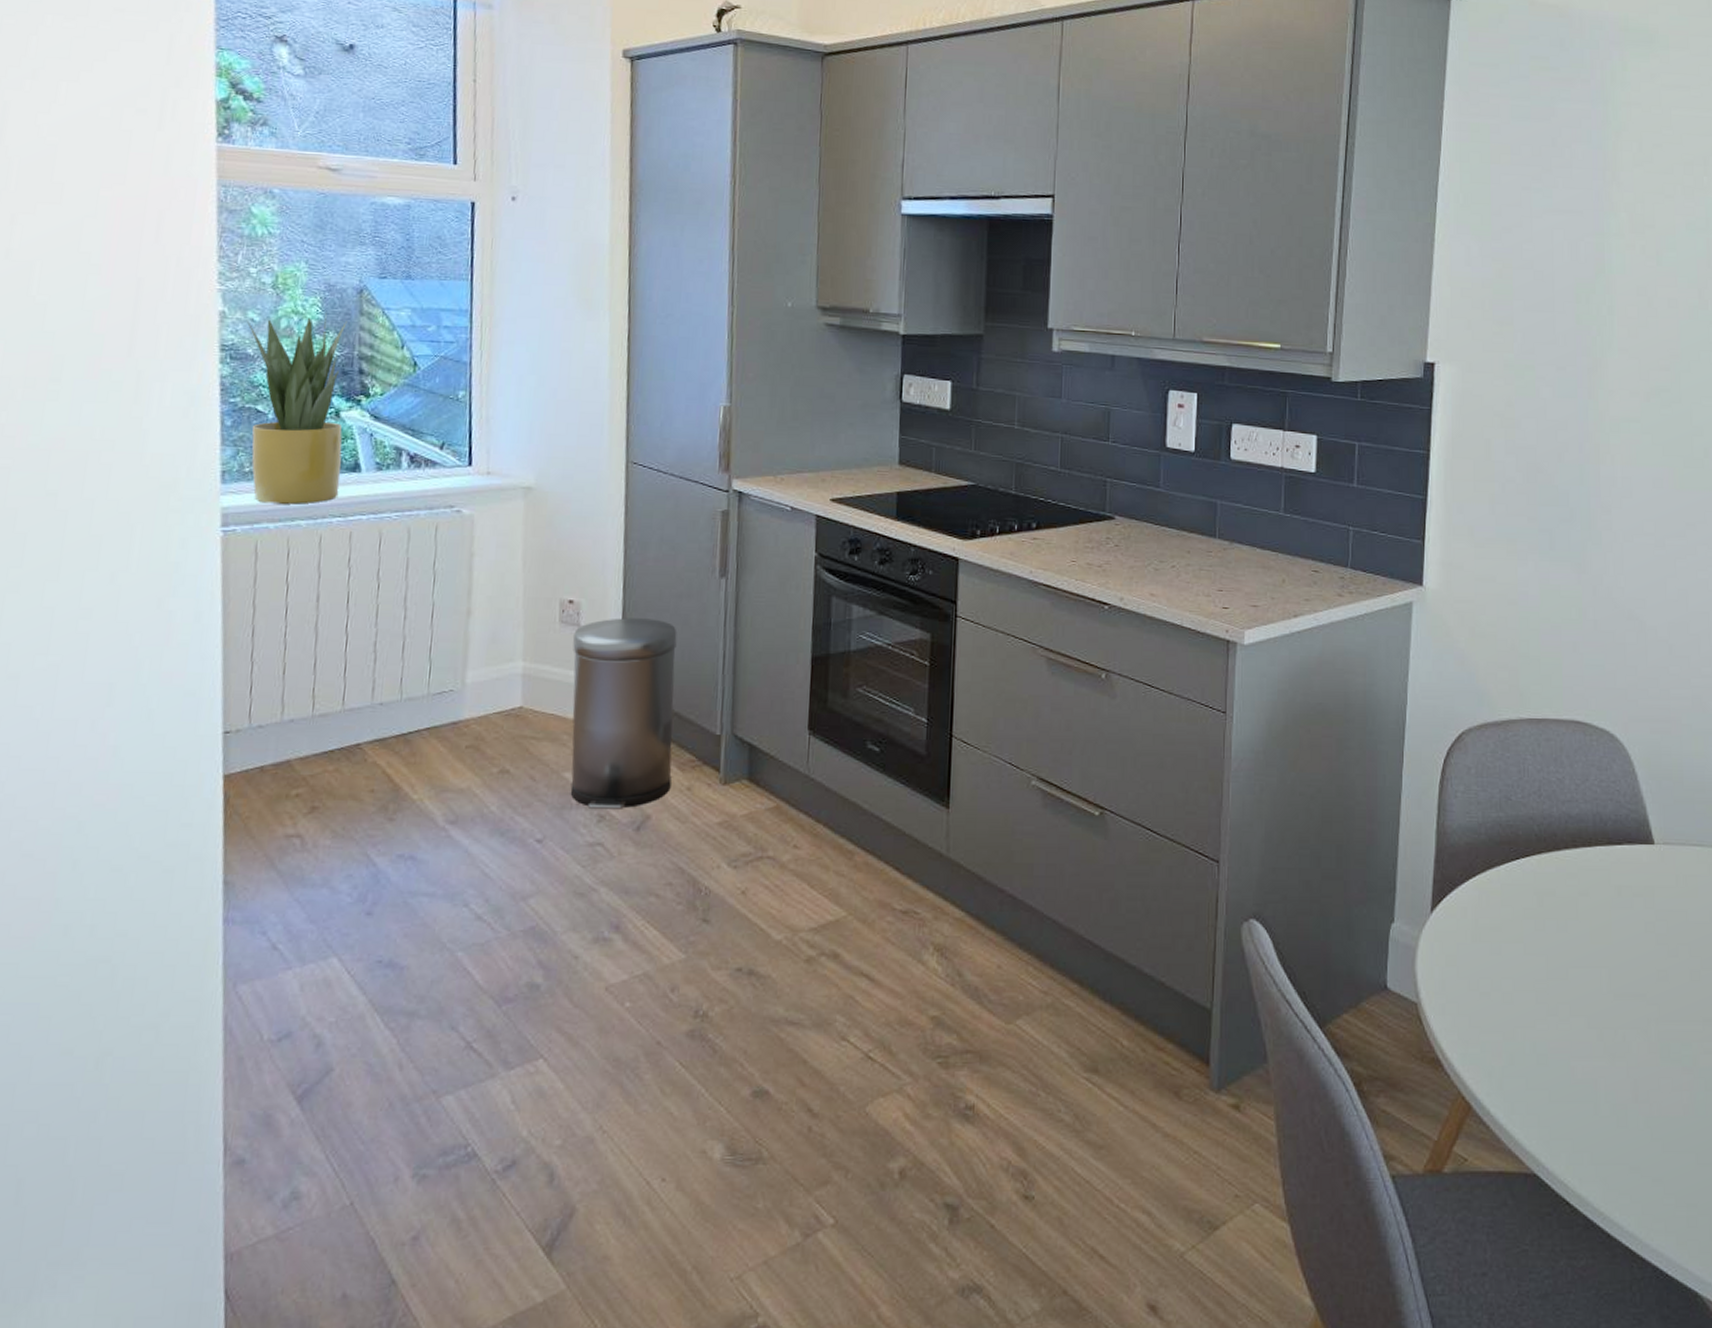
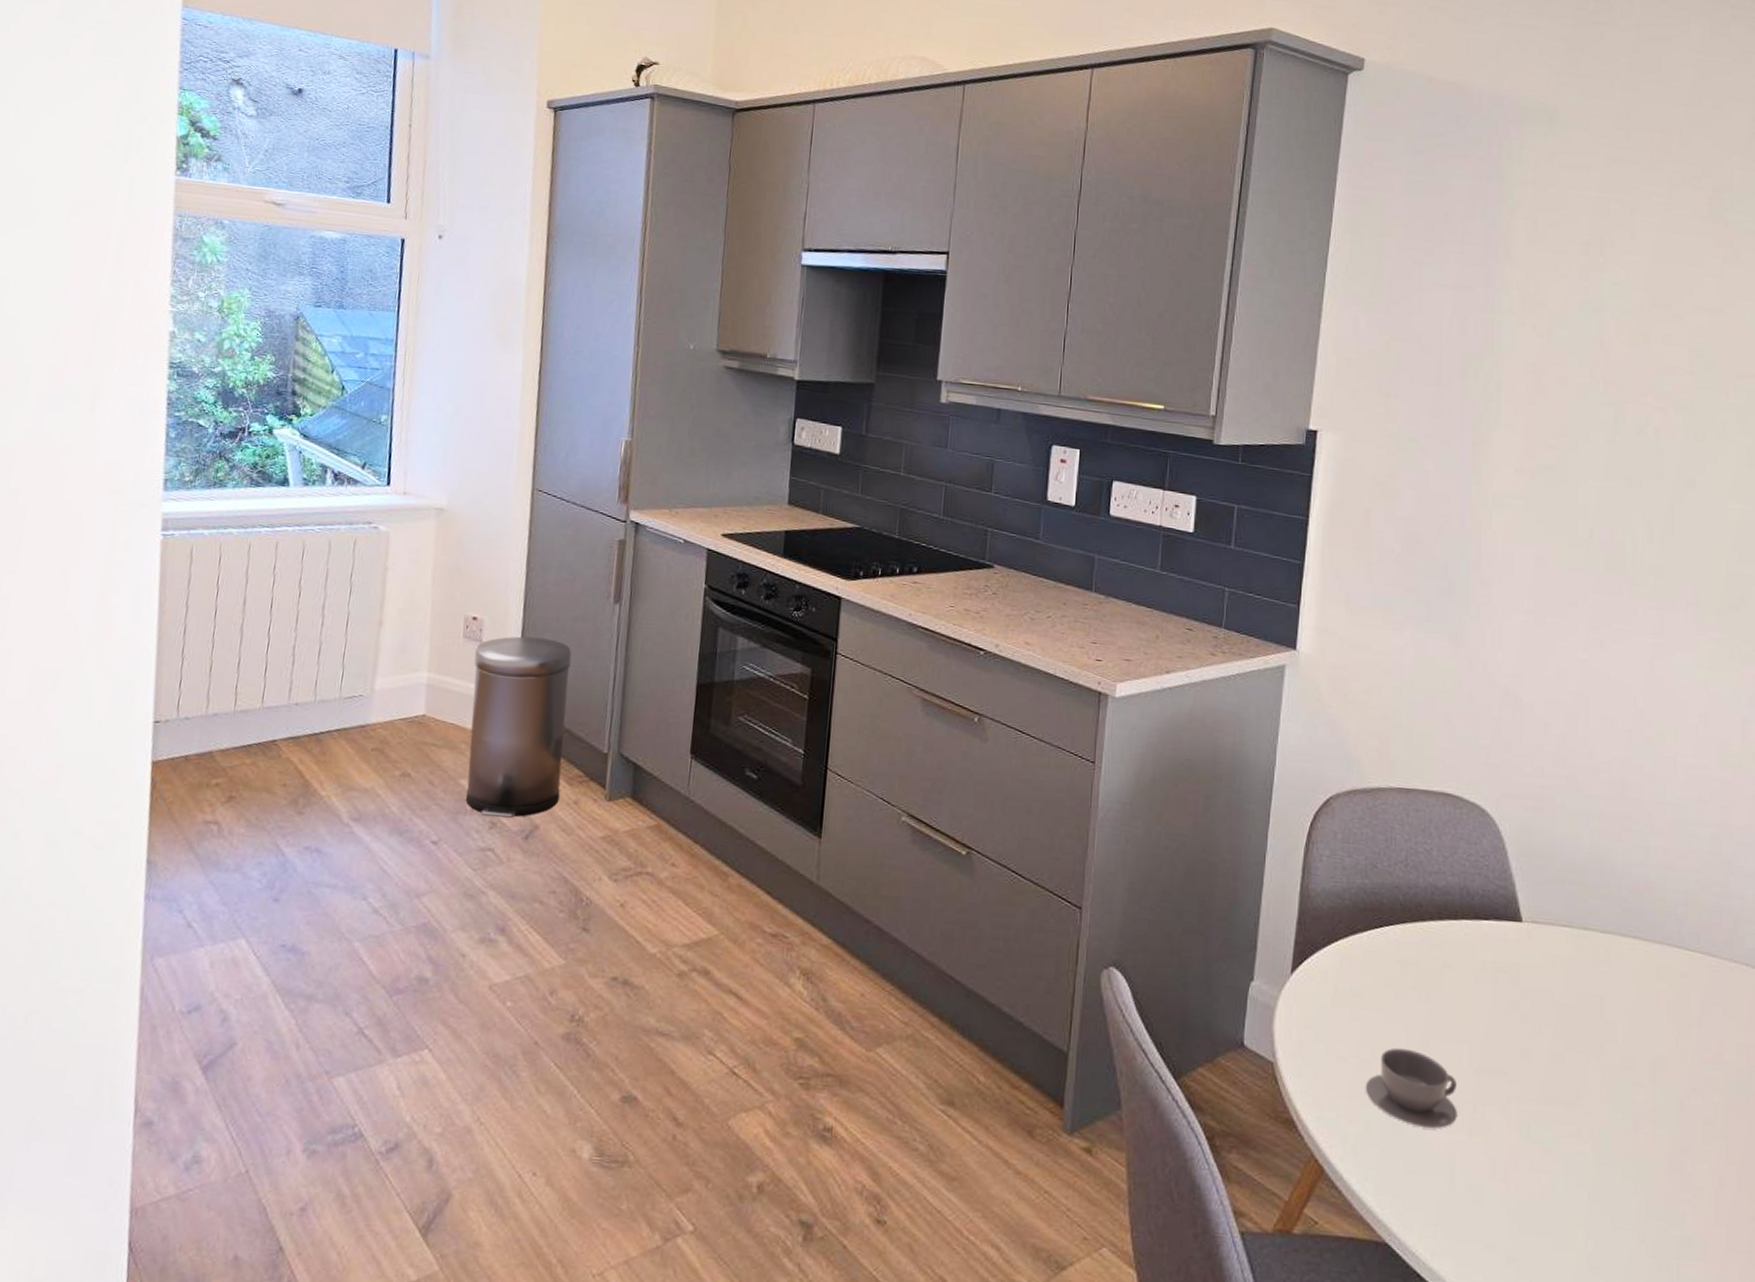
planter: present [246,313,347,504] -> none [191,337,284,514]
teacup: none [1509,978,1599,1055] -> present [1366,1047,1457,1128]

